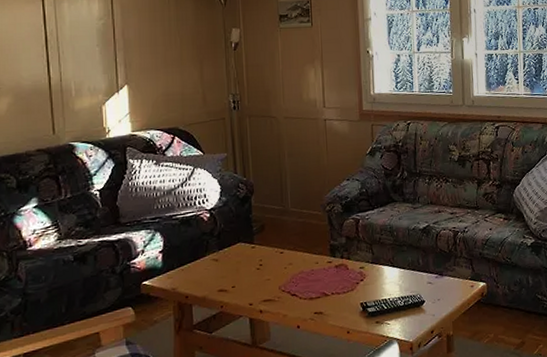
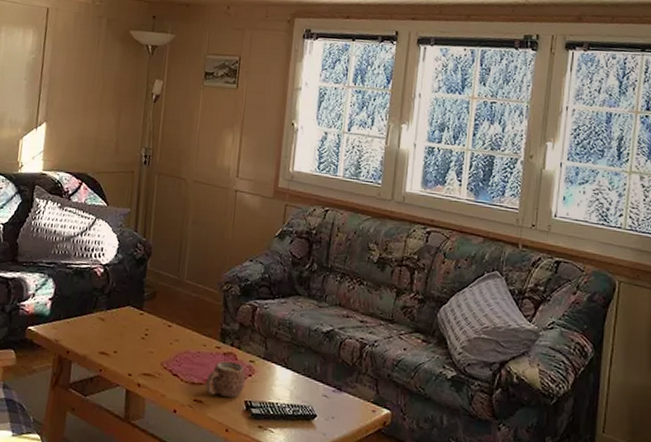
mug: none [323,271,359,305] -> present [206,361,246,398]

